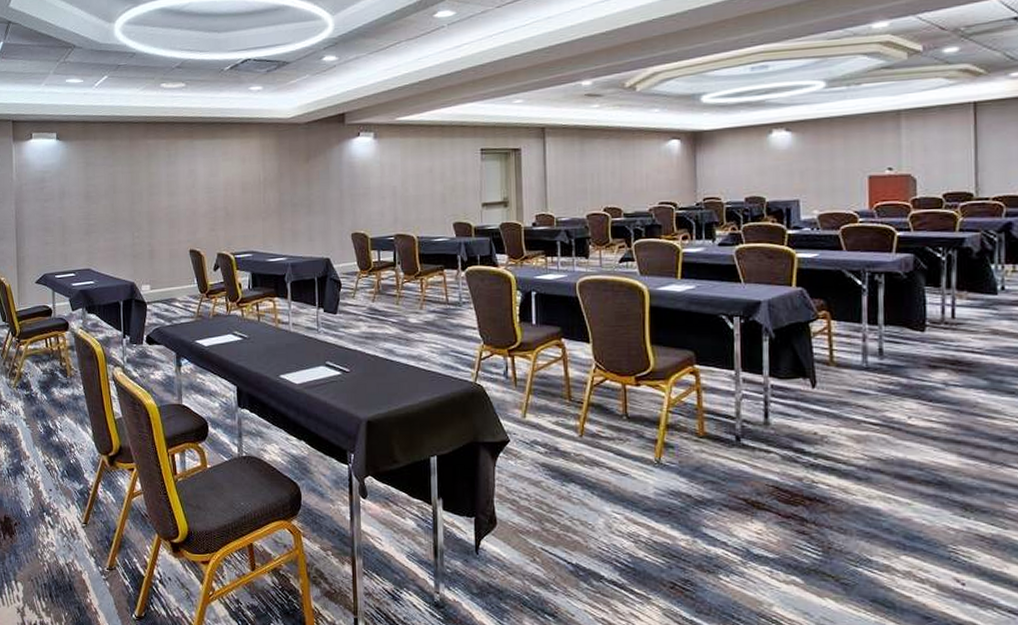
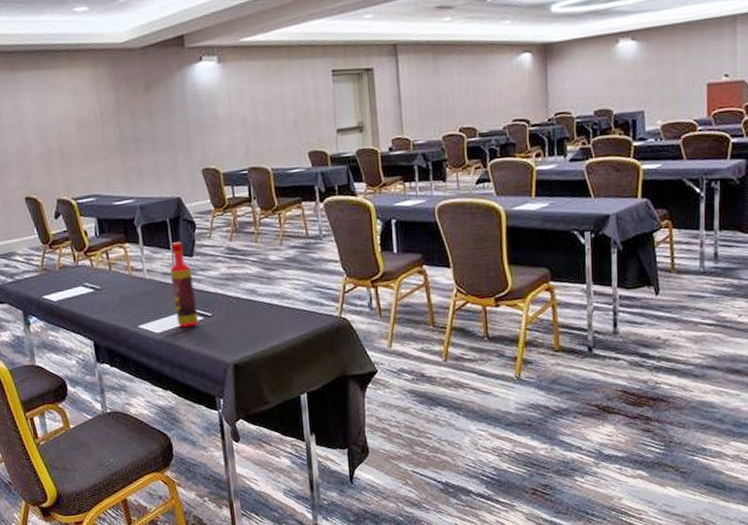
bottle: none [313,299,336,381] -> present [169,242,198,328]

